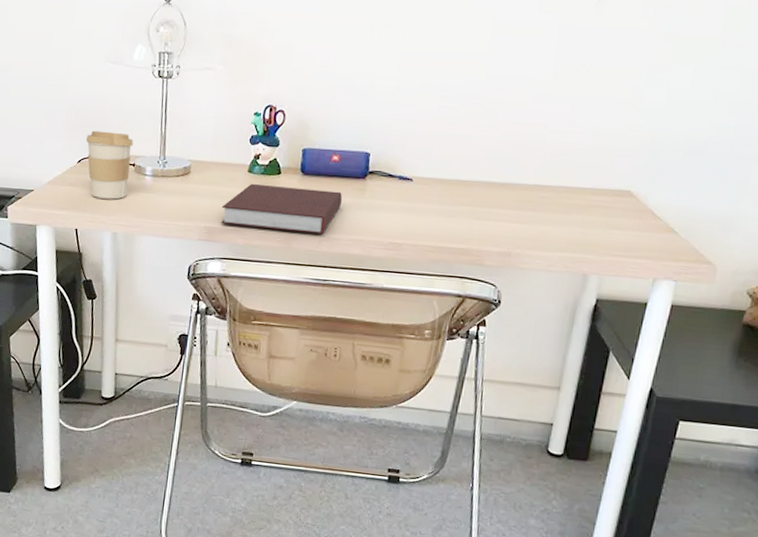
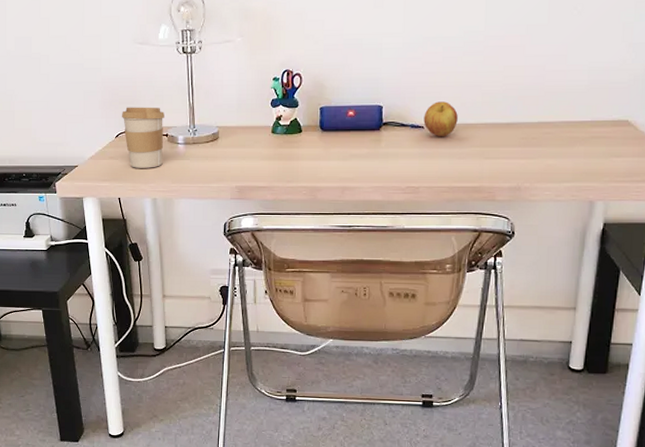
notebook: present [221,183,343,235] -> none [249,143,361,185]
apple: none [412,153,450,193] -> present [423,101,458,137]

